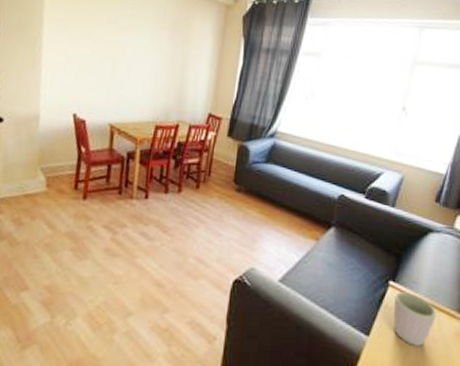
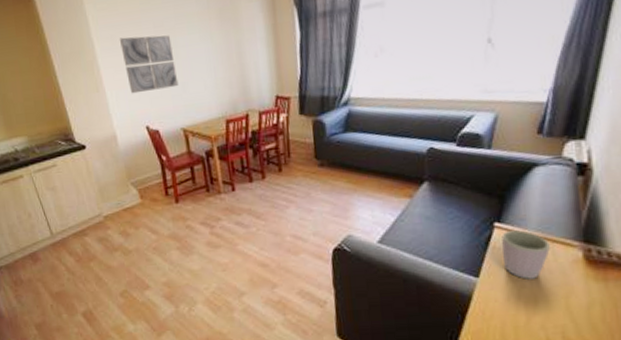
wall art: none [67,23,122,83] -> present [119,35,179,94]

